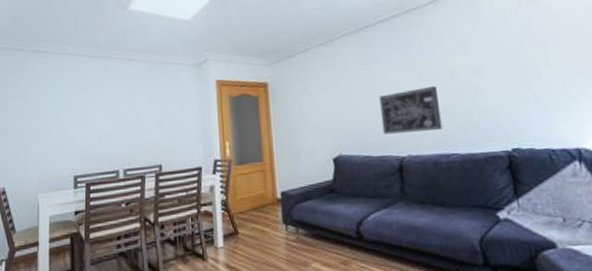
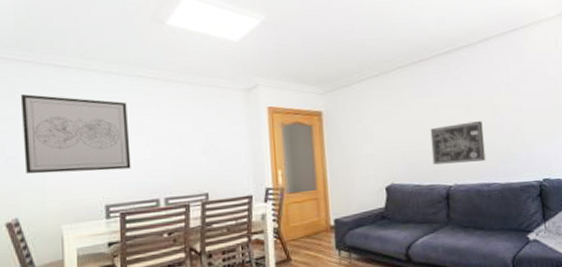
wall art: none [11,77,96,148] -> present [20,94,131,174]

